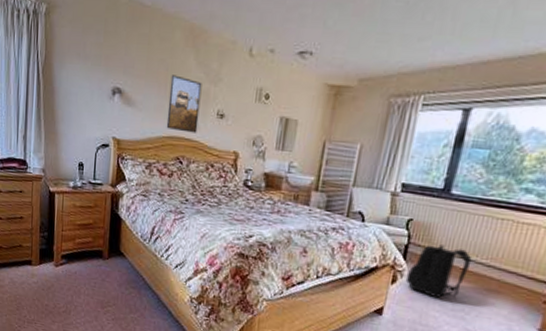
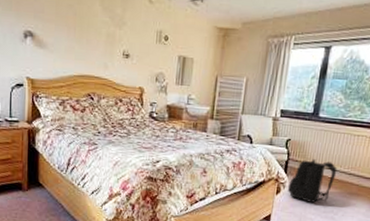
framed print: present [166,75,202,133] -> none [77,19,108,72]

